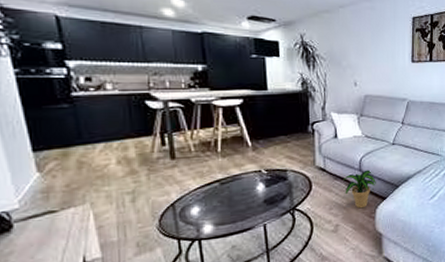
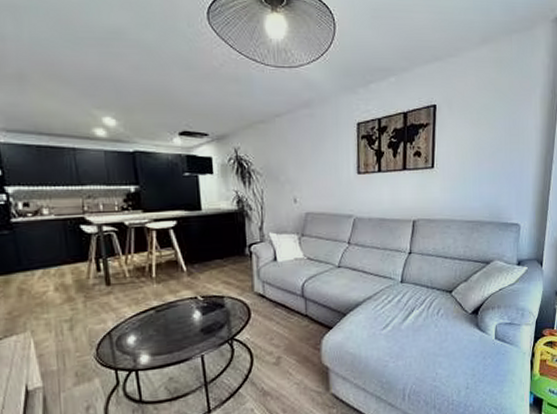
potted plant: present [343,170,376,209] -> none [284,296,321,339]

